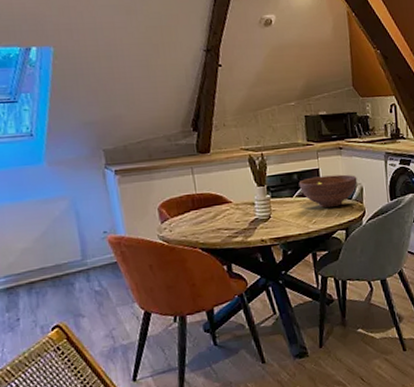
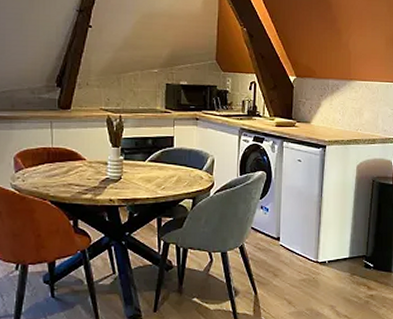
fruit bowl: present [298,174,358,208] -> none [152,144,210,176]

